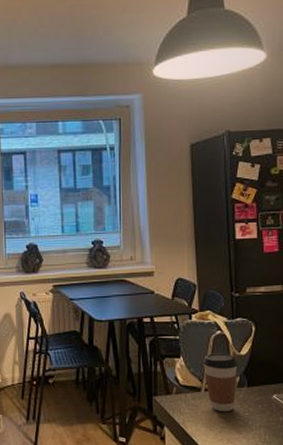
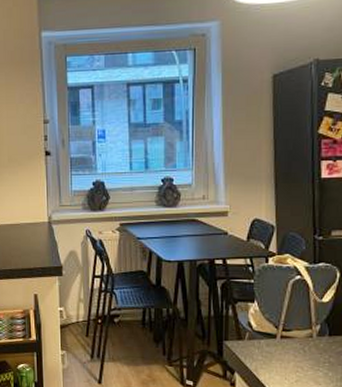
coffee cup: present [202,353,238,411] -> none [279,299,319,361]

